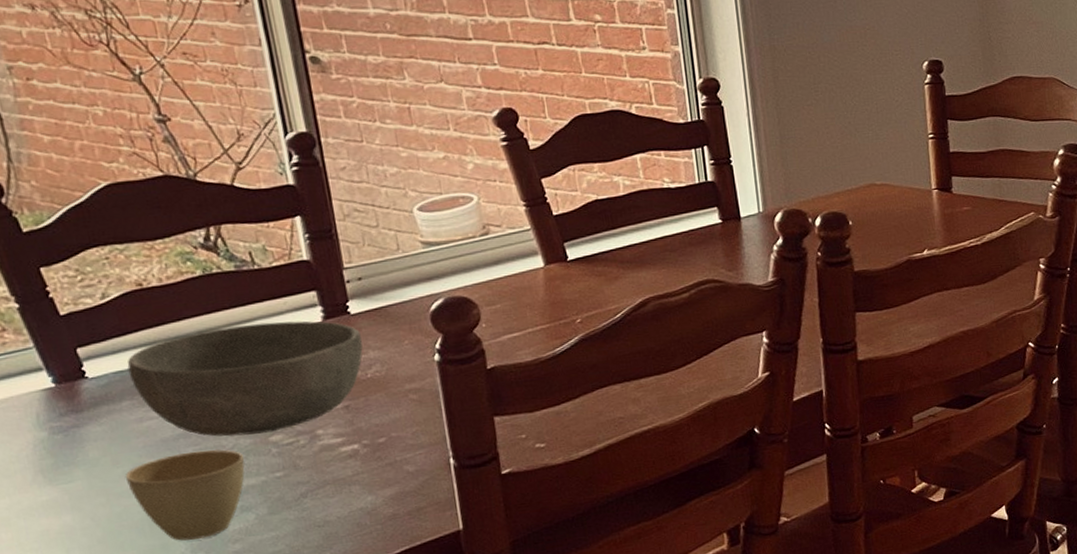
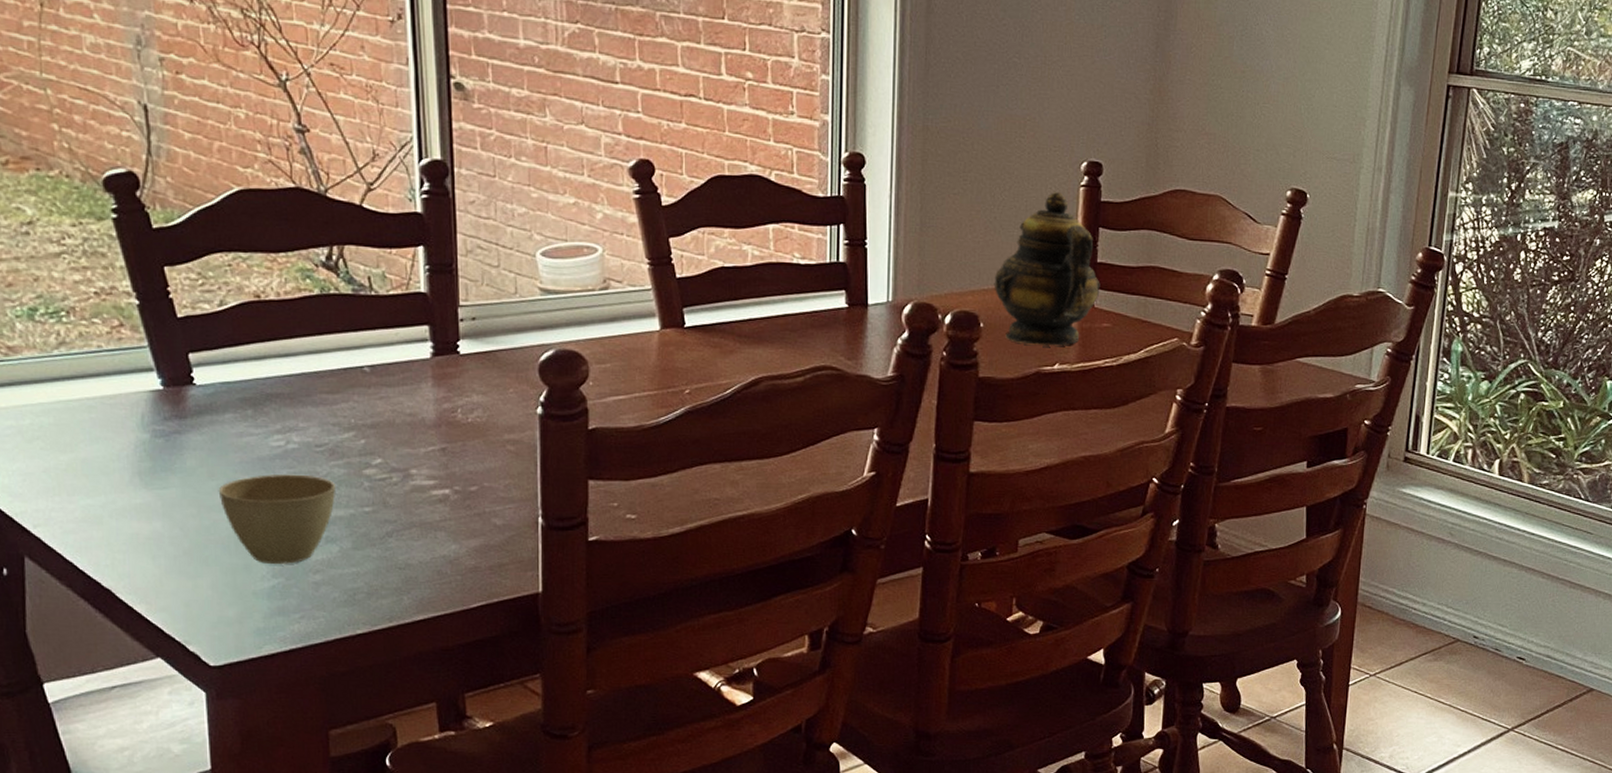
bowl: present [127,321,363,437] -> none [235,351,467,465]
teapot: none [856,92,957,235] -> present [994,192,1101,346]

